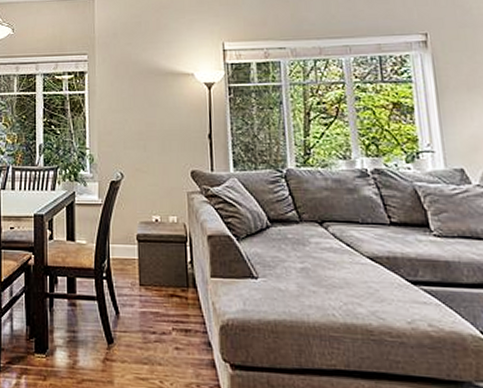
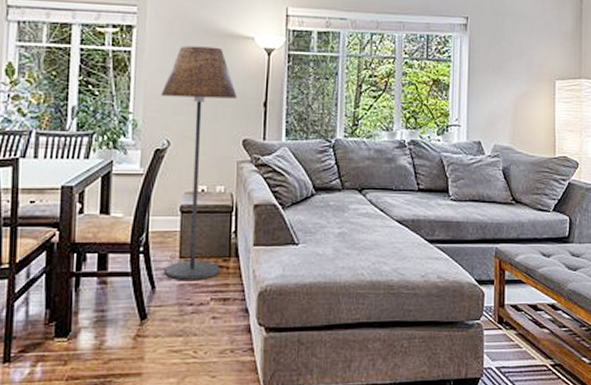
floor lamp: none [112,85,183,309] -> present [160,46,238,280]

